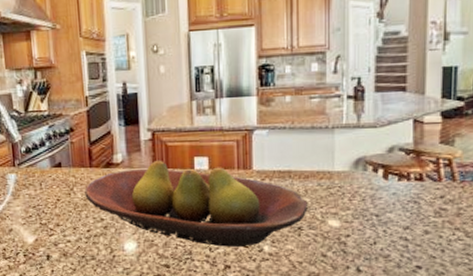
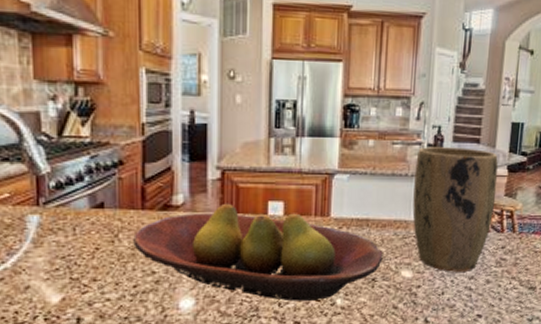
plant pot: none [336,96,430,222] -> present [412,147,498,272]

